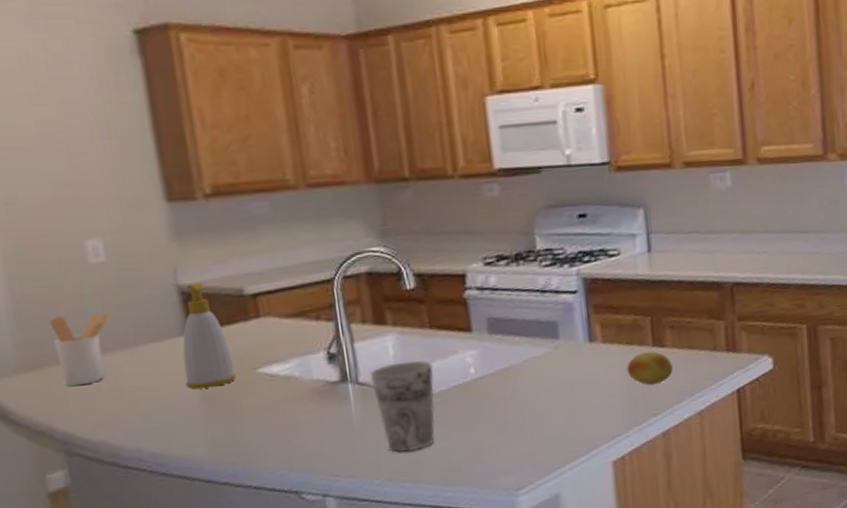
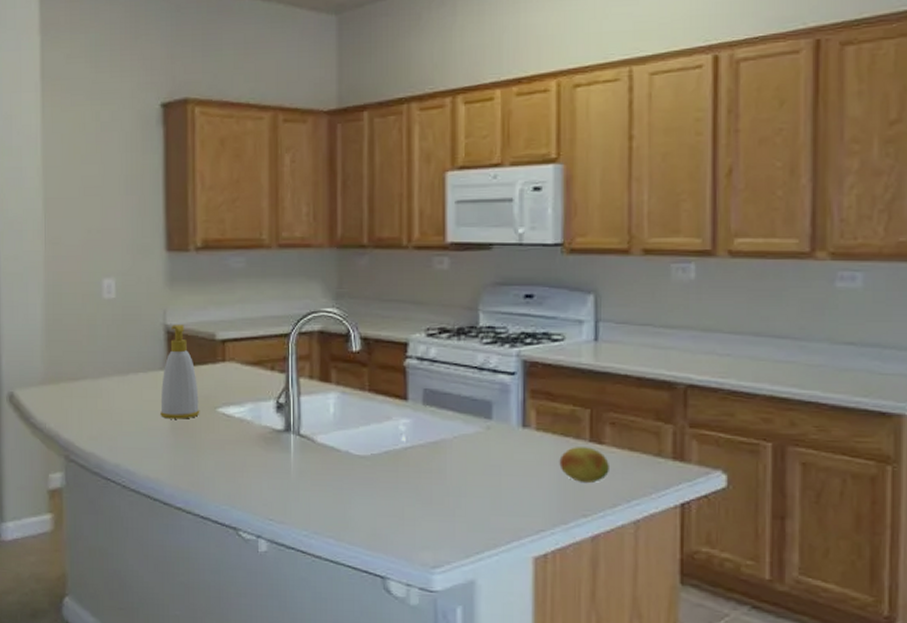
utensil holder: present [49,312,111,386] -> none [69,340,113,402]
cup: present [369,360,435,453] -> none [310,420,368,509]

